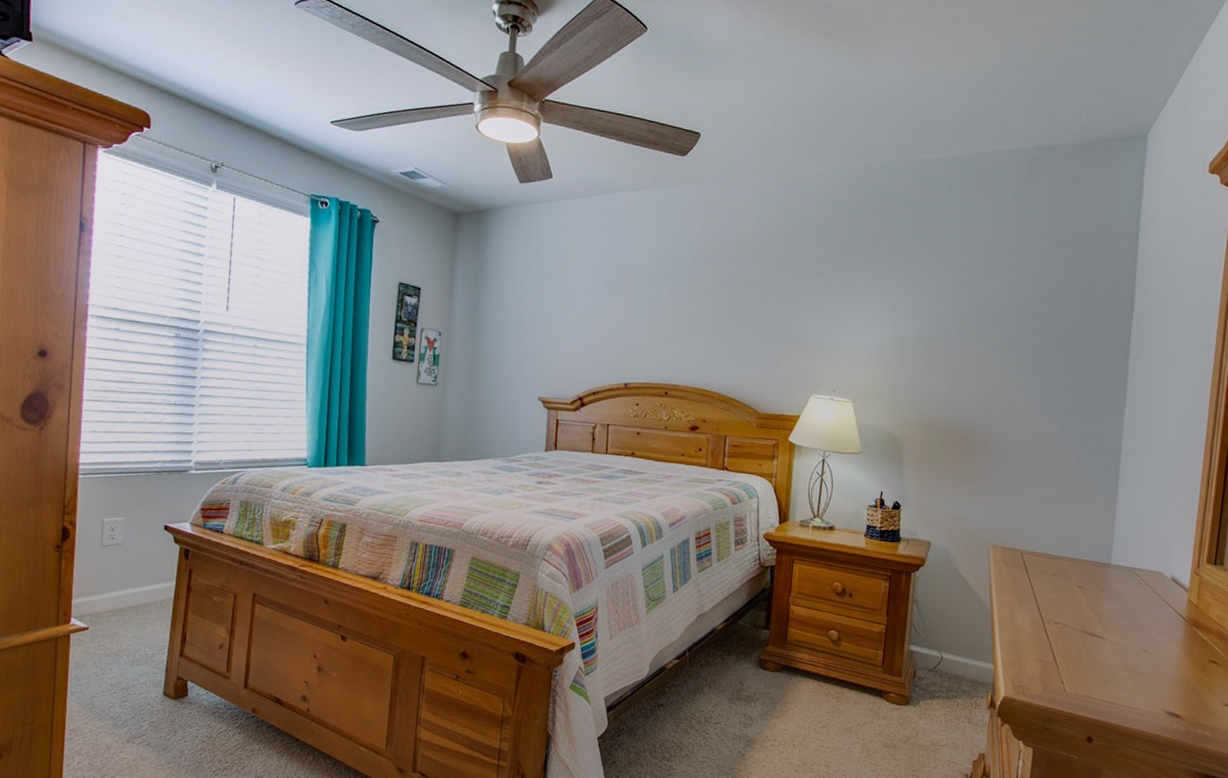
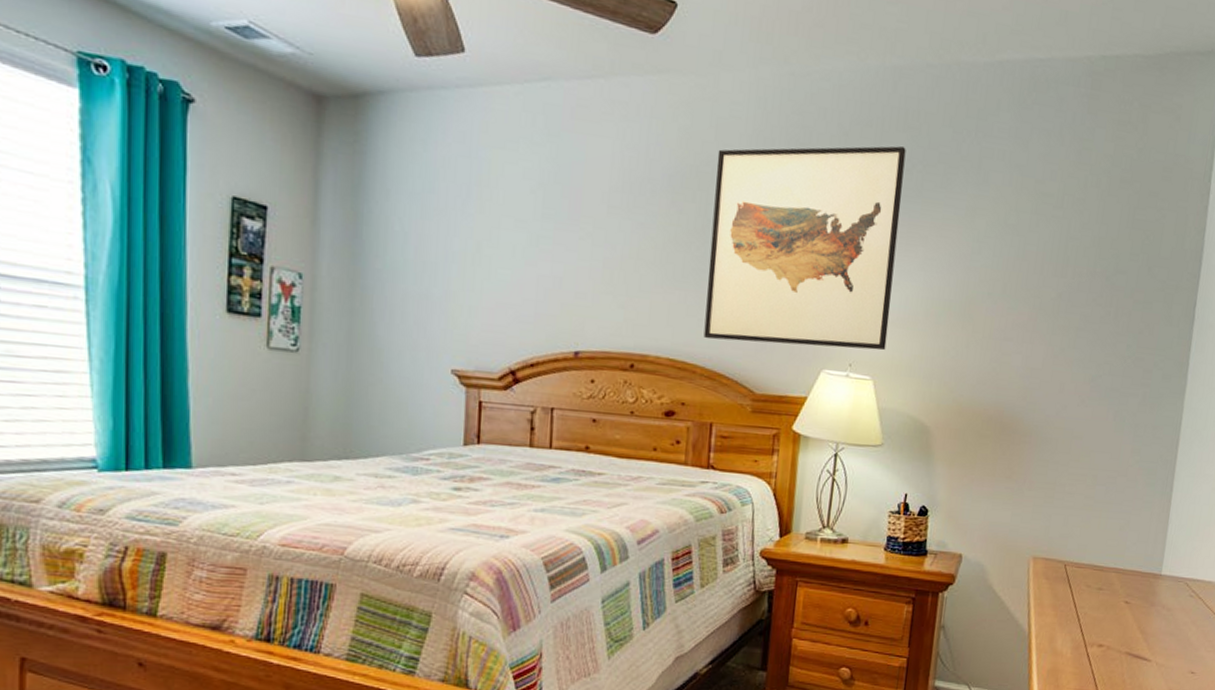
wall art: none [720,224,876,379] -> present [703,145,906,351]

